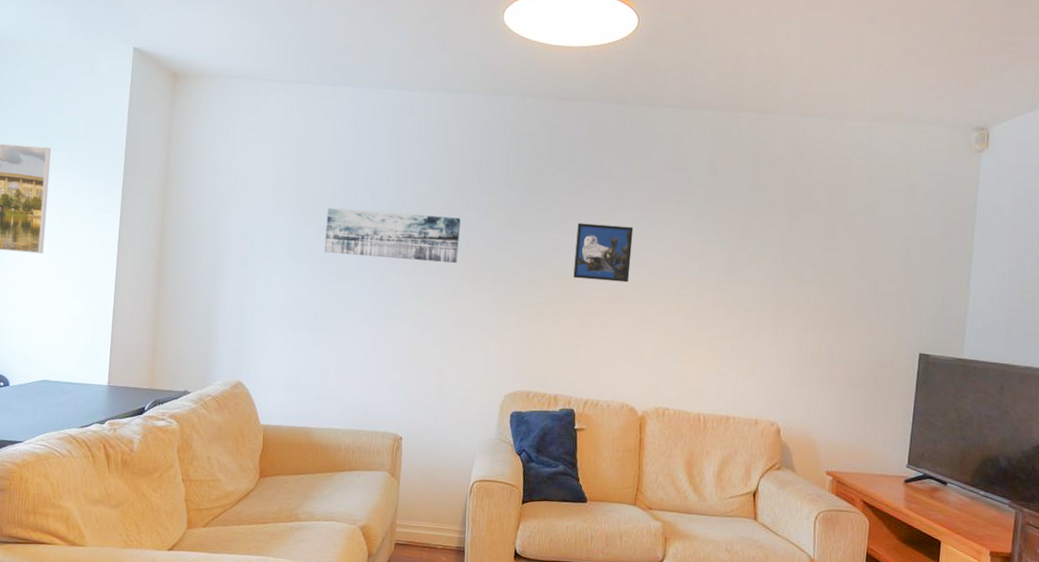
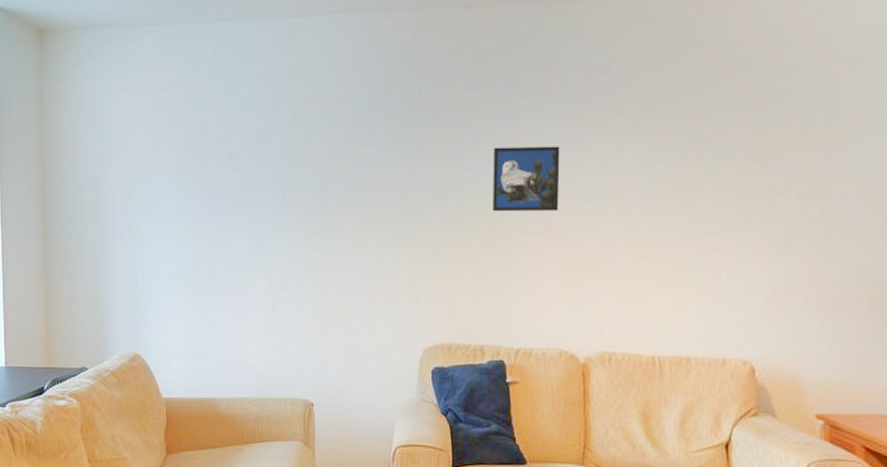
wall art: present [324,207,461,264] -> none [212,155,359,209]

